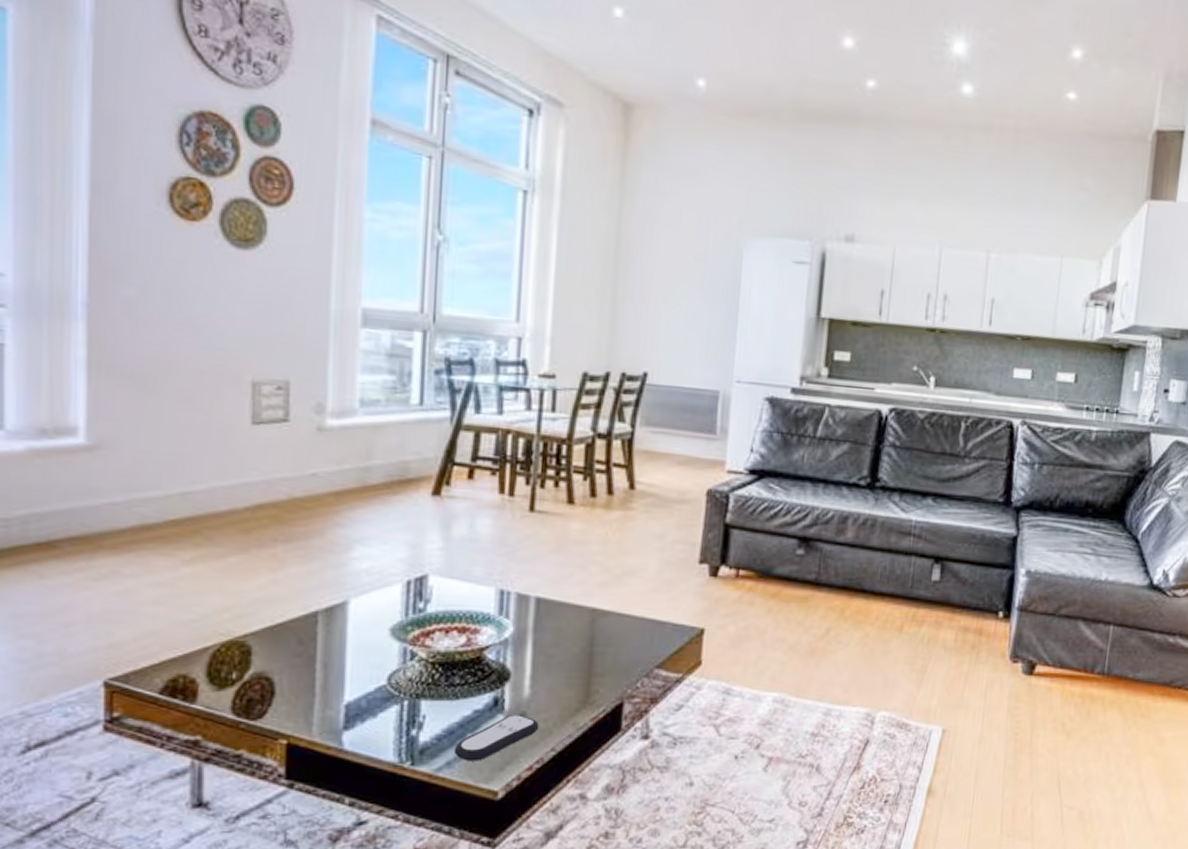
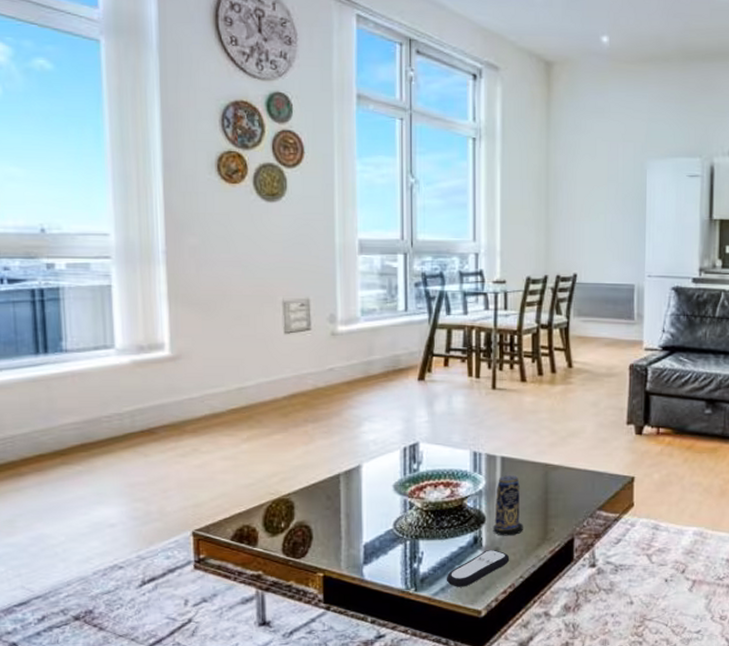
candle: none [519,621,559,698] -> present [493,475,523,536]

